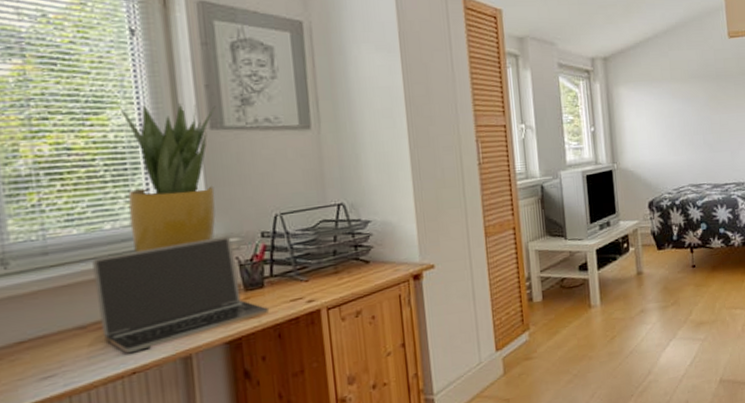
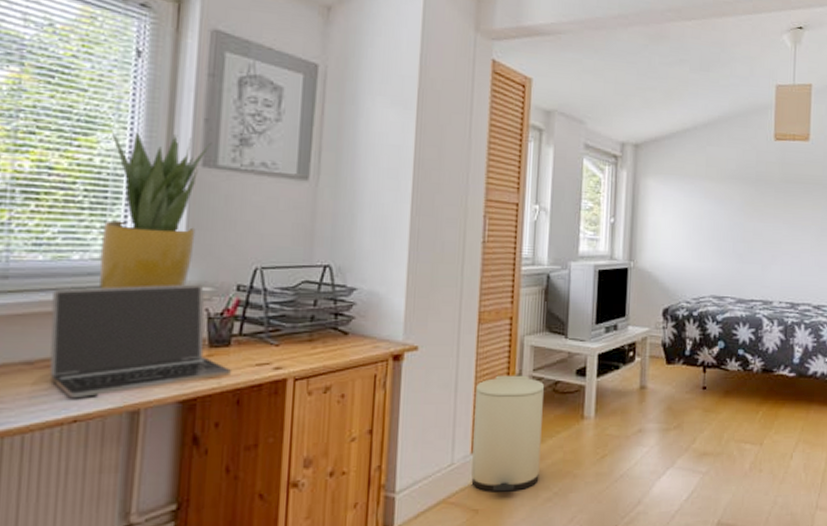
pedal bin: none [492,276,559,383] -> present [471,375,545,492]

